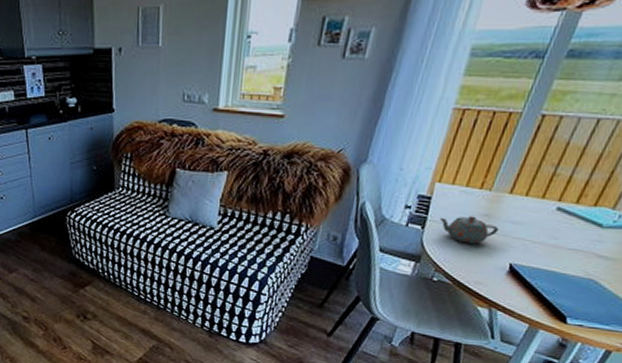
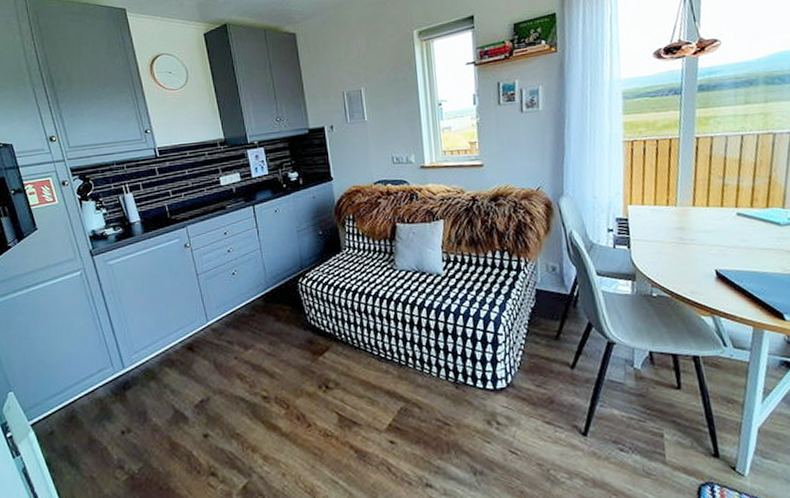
teapot: present [439,216,498,244] -> none [641,230,694,257]

